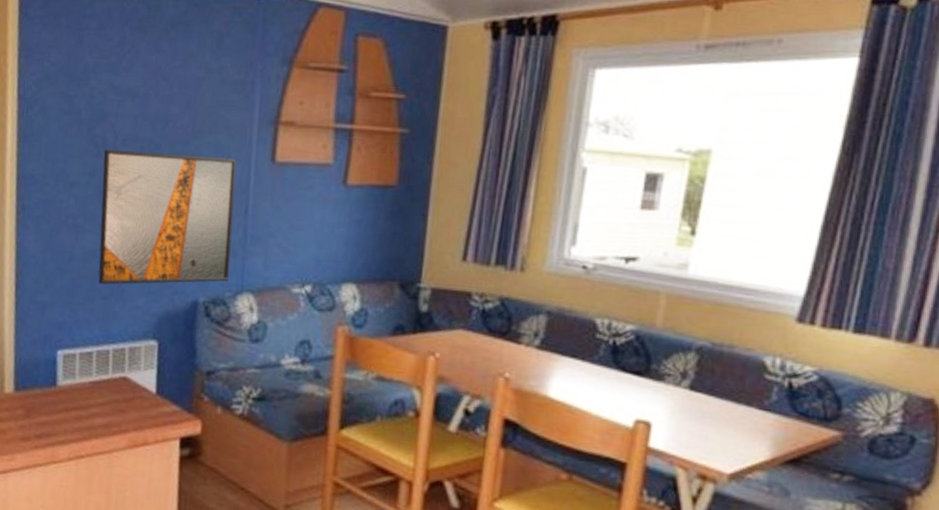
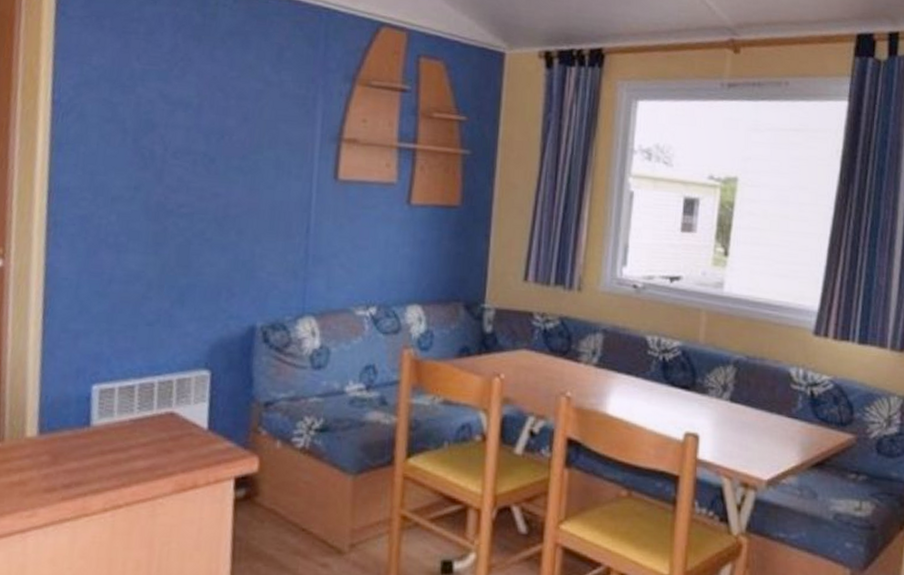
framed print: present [98,149,237,285] -> none [142,161,298,310]

